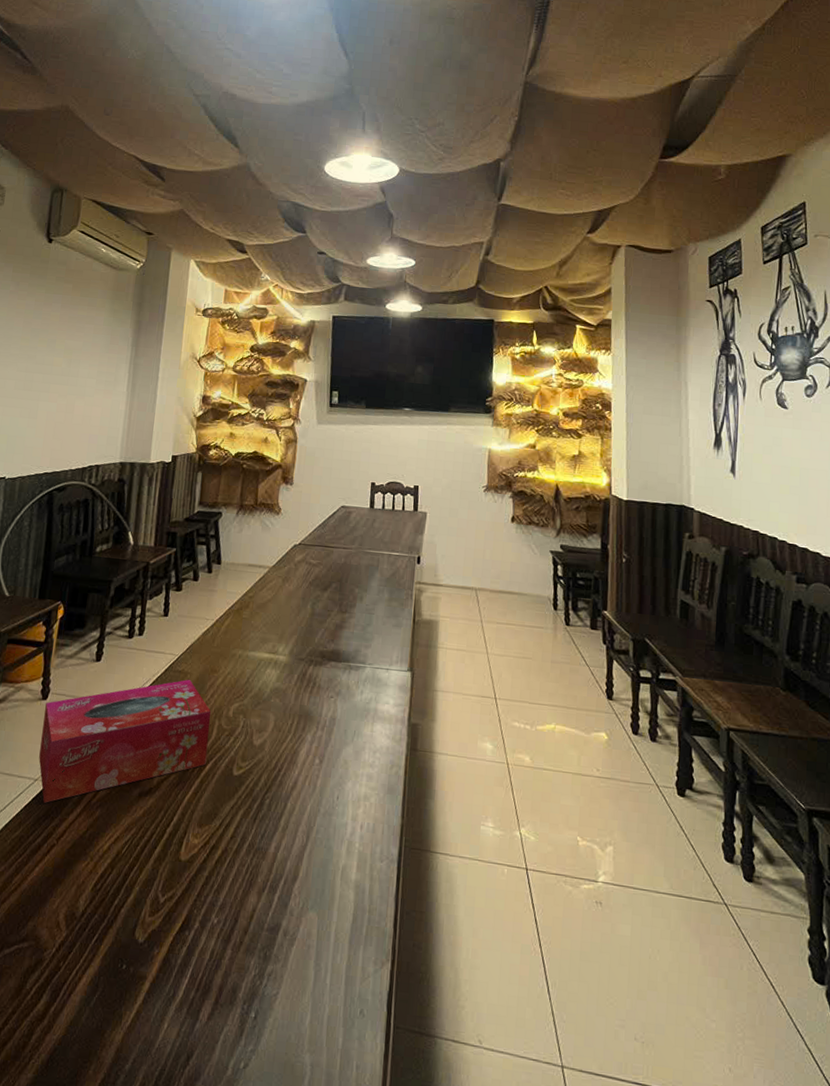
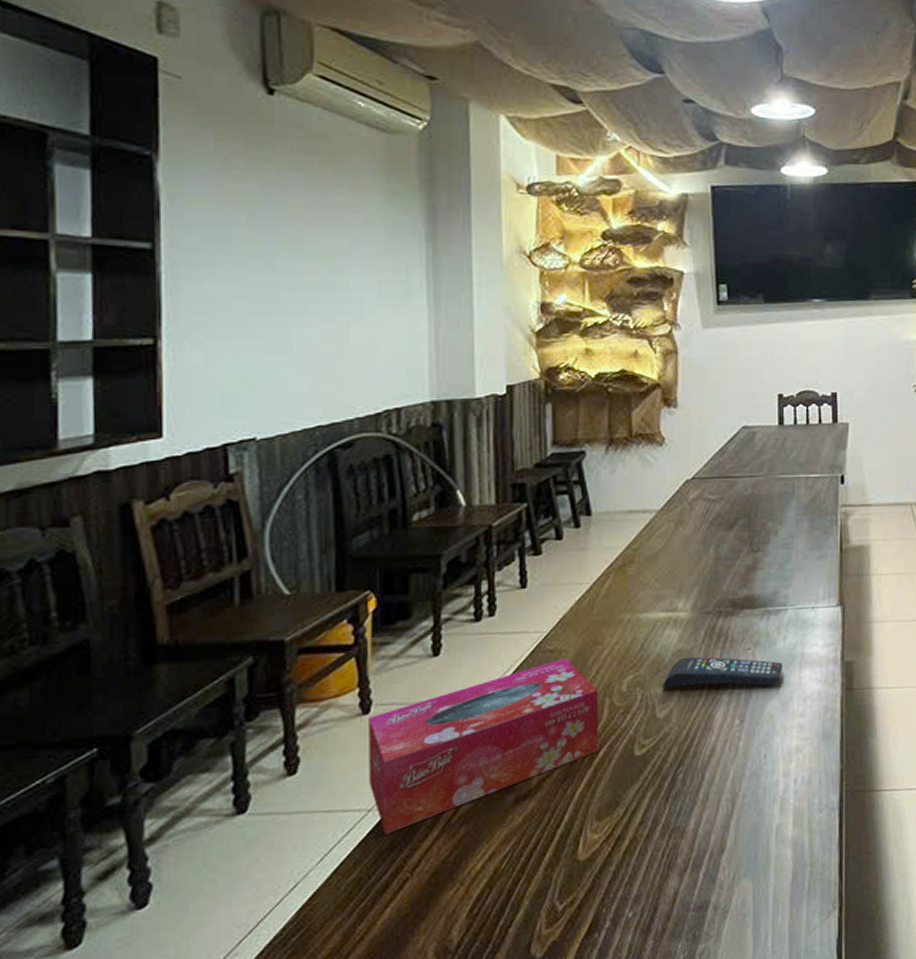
remote control: none [260,695,358,734] -> present [663,657,782,689]

